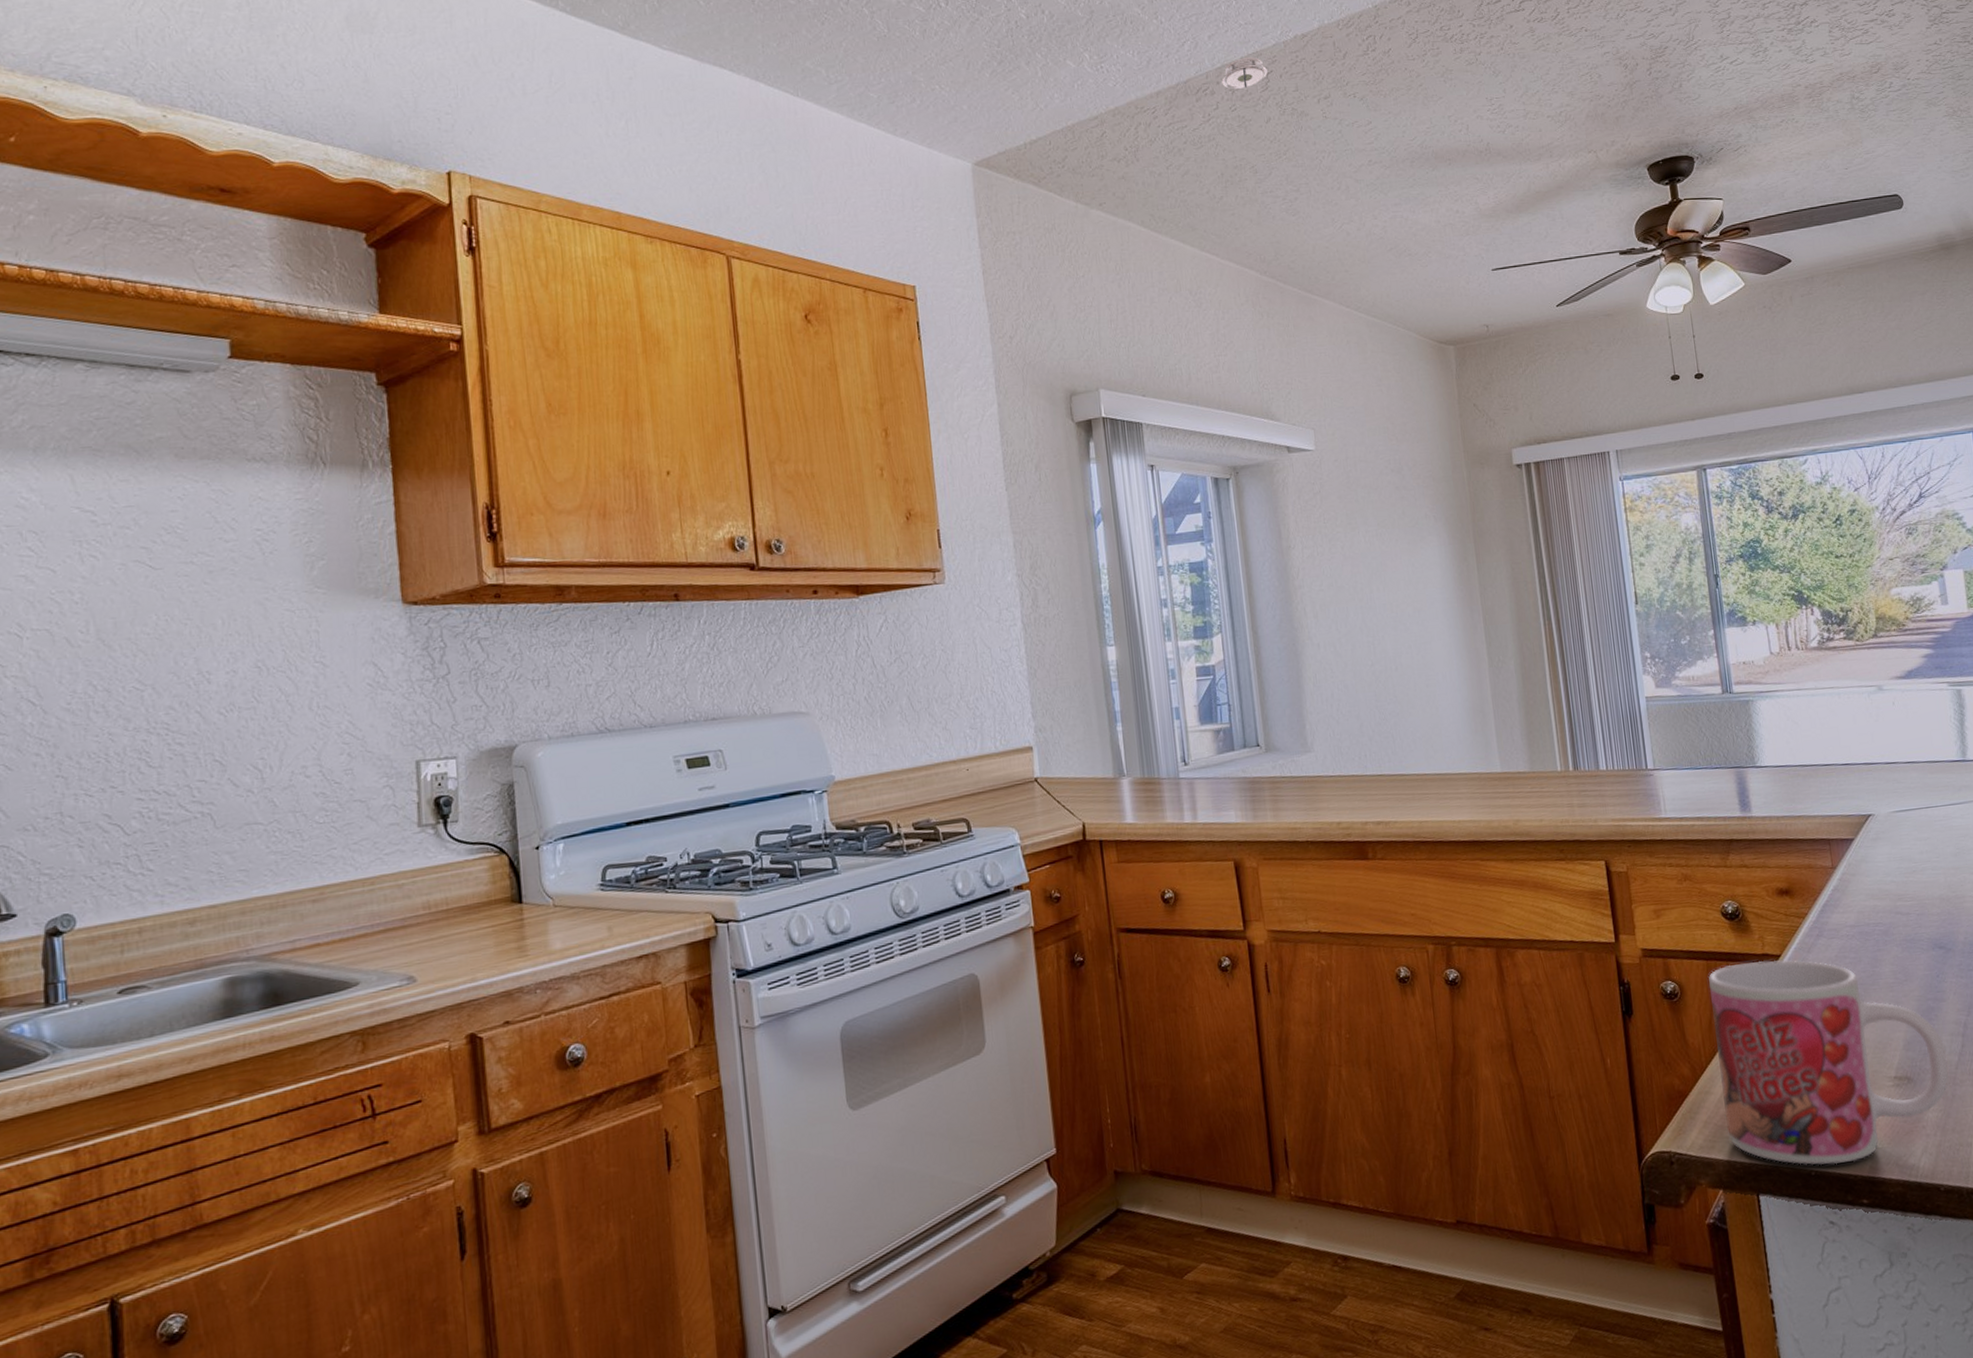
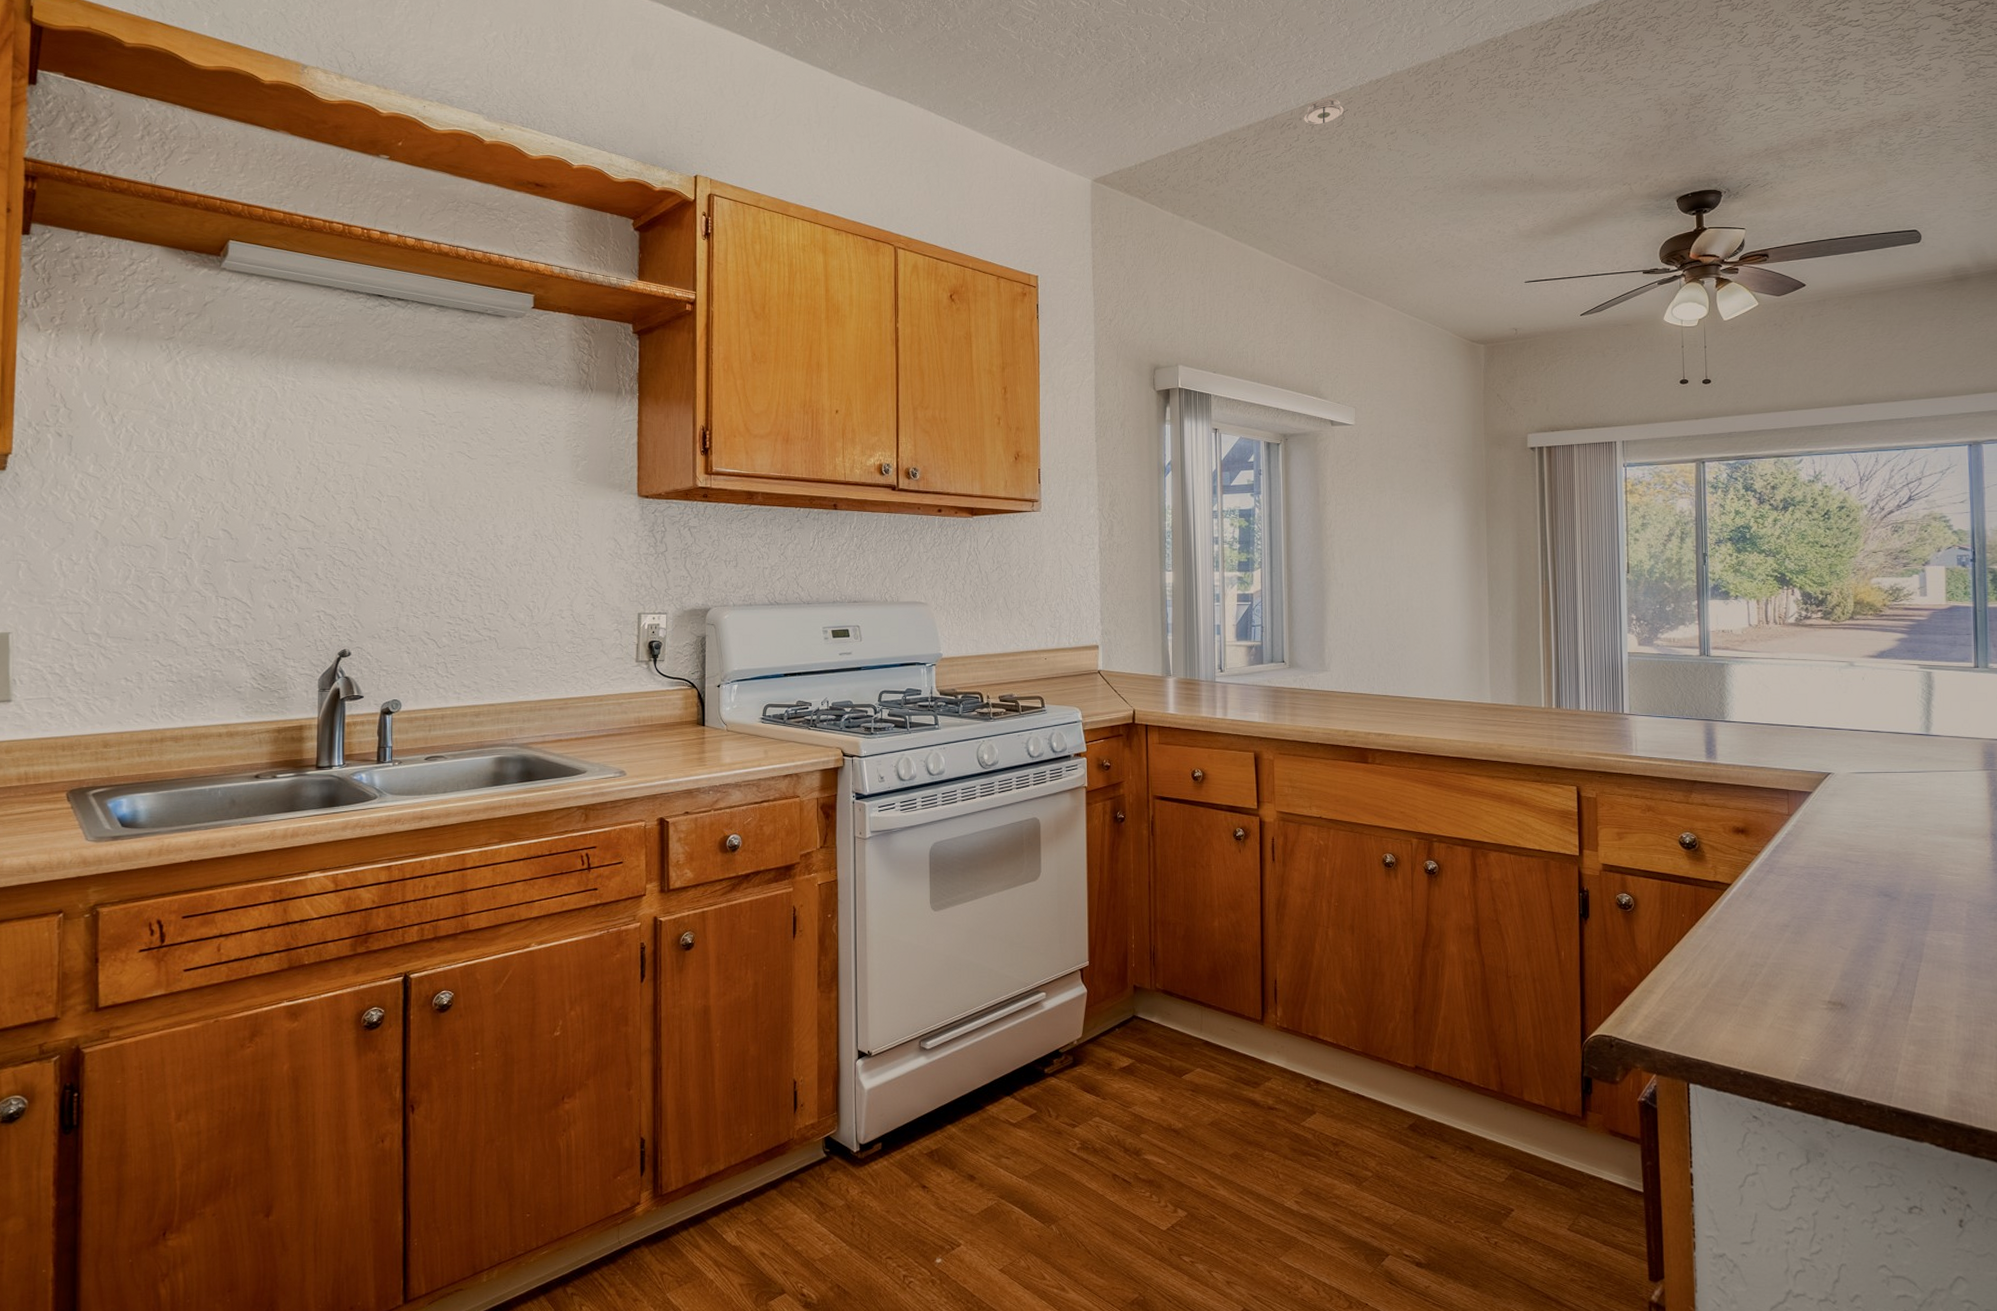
mug: present [1709,960,1949,1165] -> none [1662,887,1882,1069]

